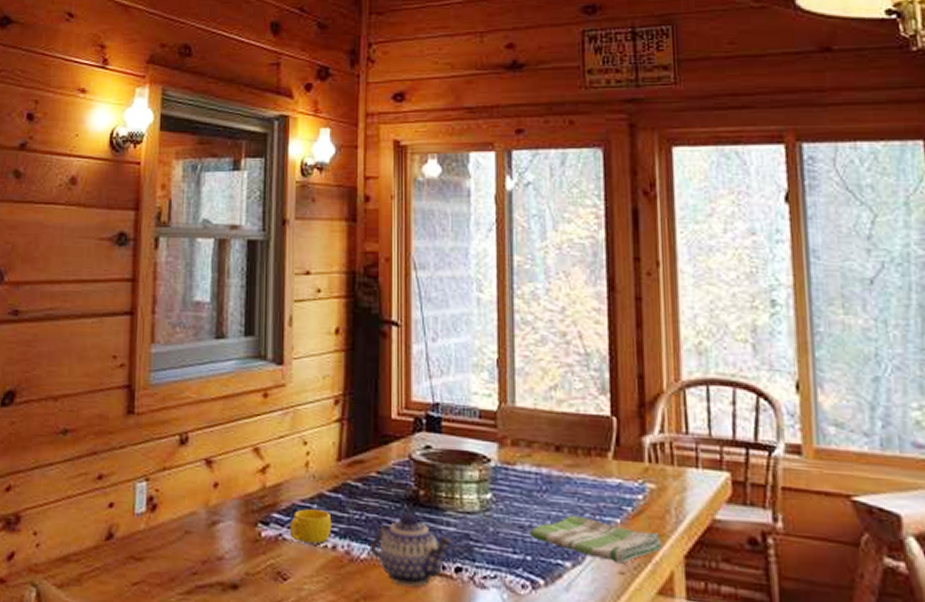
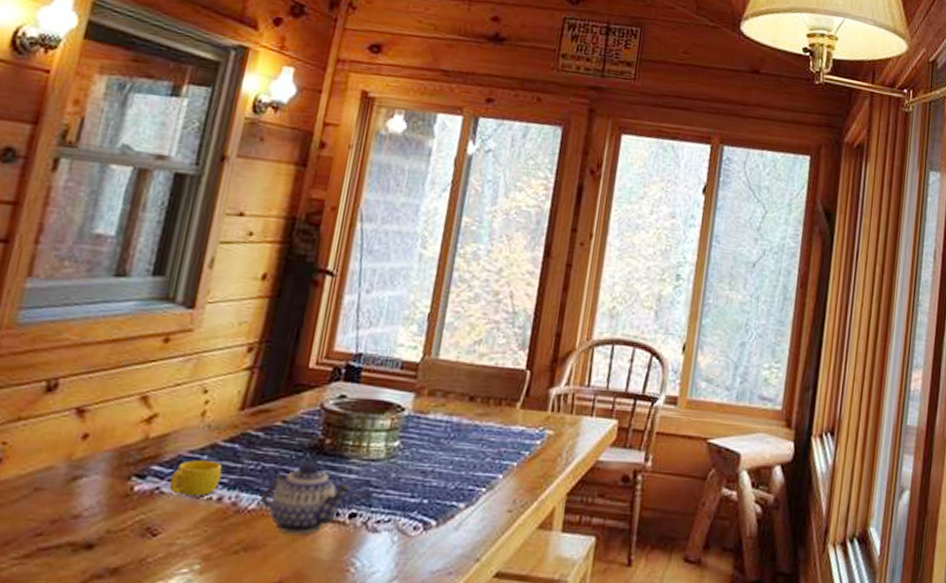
dish towel: present [530,515,662,564] -> none [431,460,550,503]

